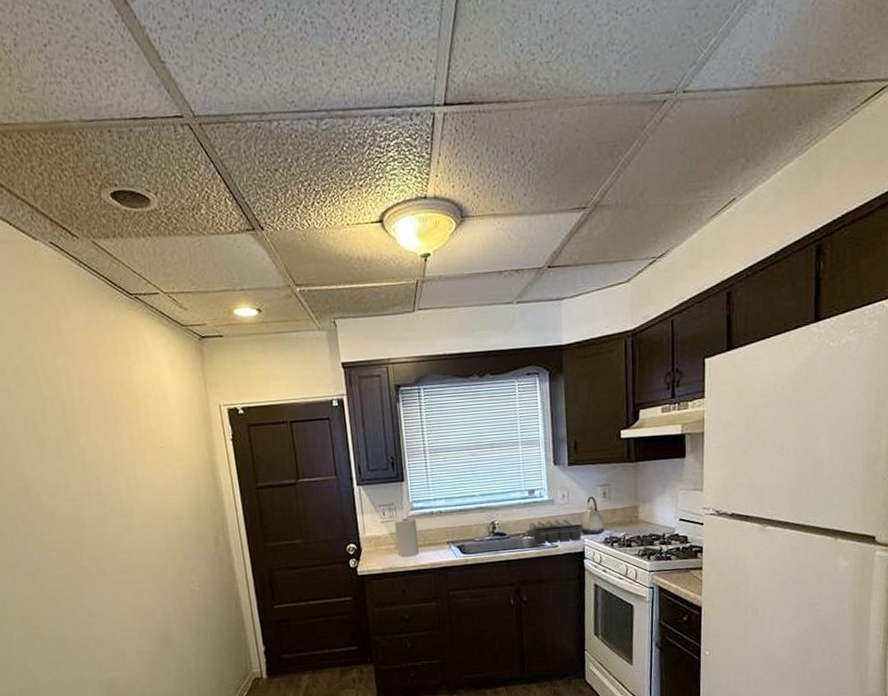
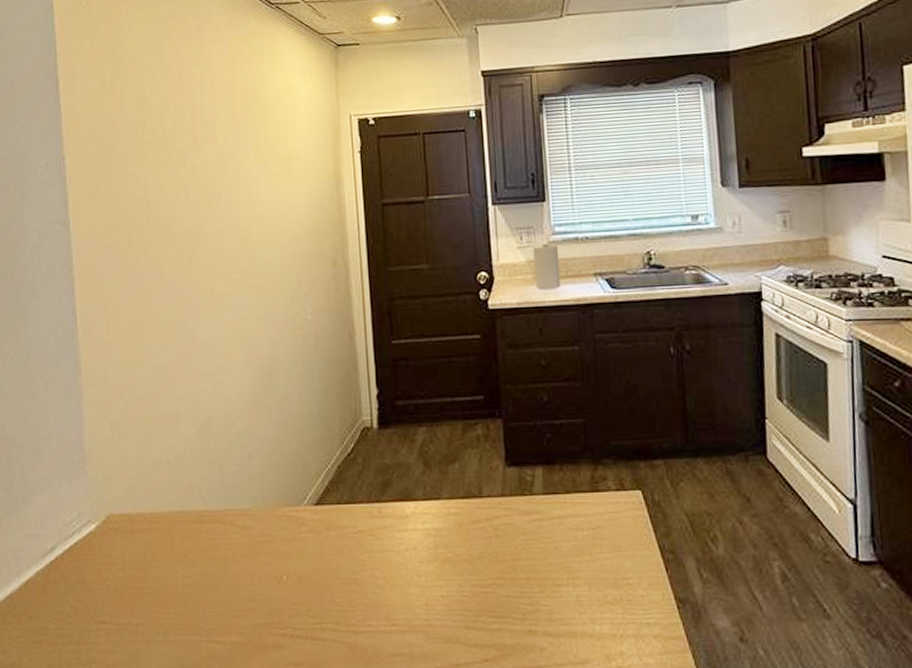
dish rack: present [526,519,584,545] -> none [689,252,760,282]
kettle: present [580,496,605,536] -> none [755,224,787,273]

